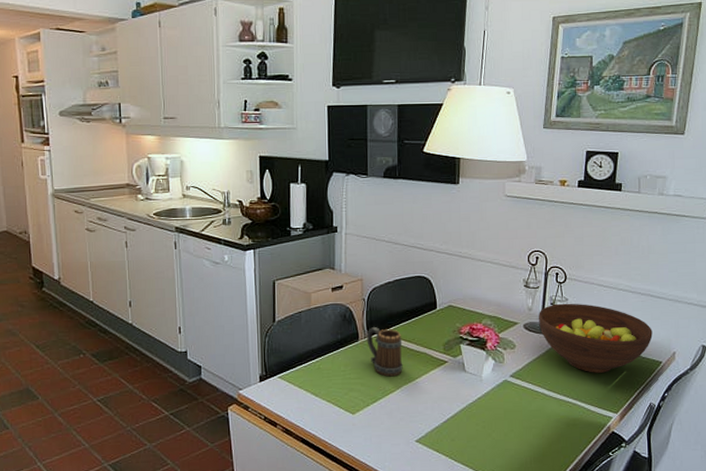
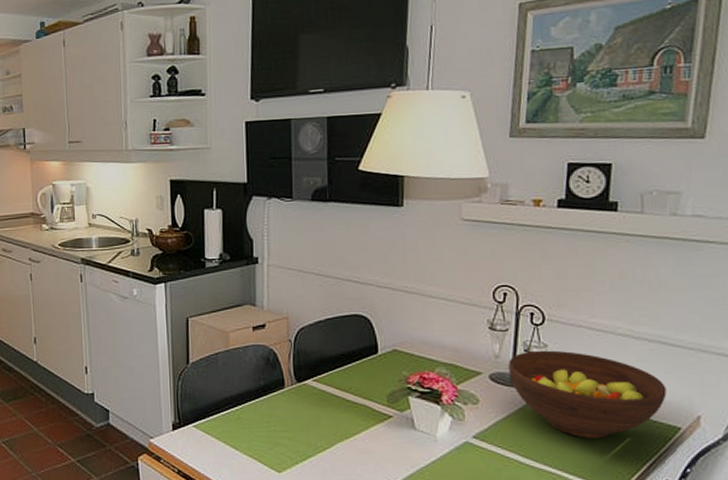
mug: present [366,327,403,377] -> none [294,373,338,431]

